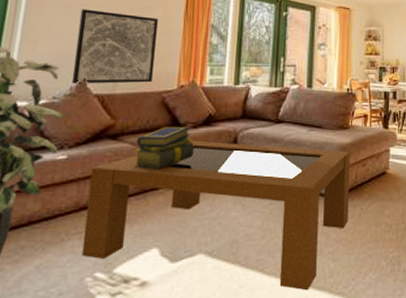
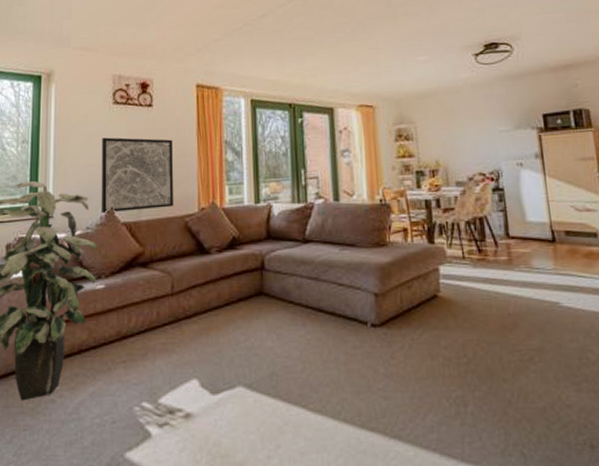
coffee table: present [81,140,350,291] -> none [128,265,398,432]
stack of books: present [133,127,194,170] -> none [165,252,222,298]

